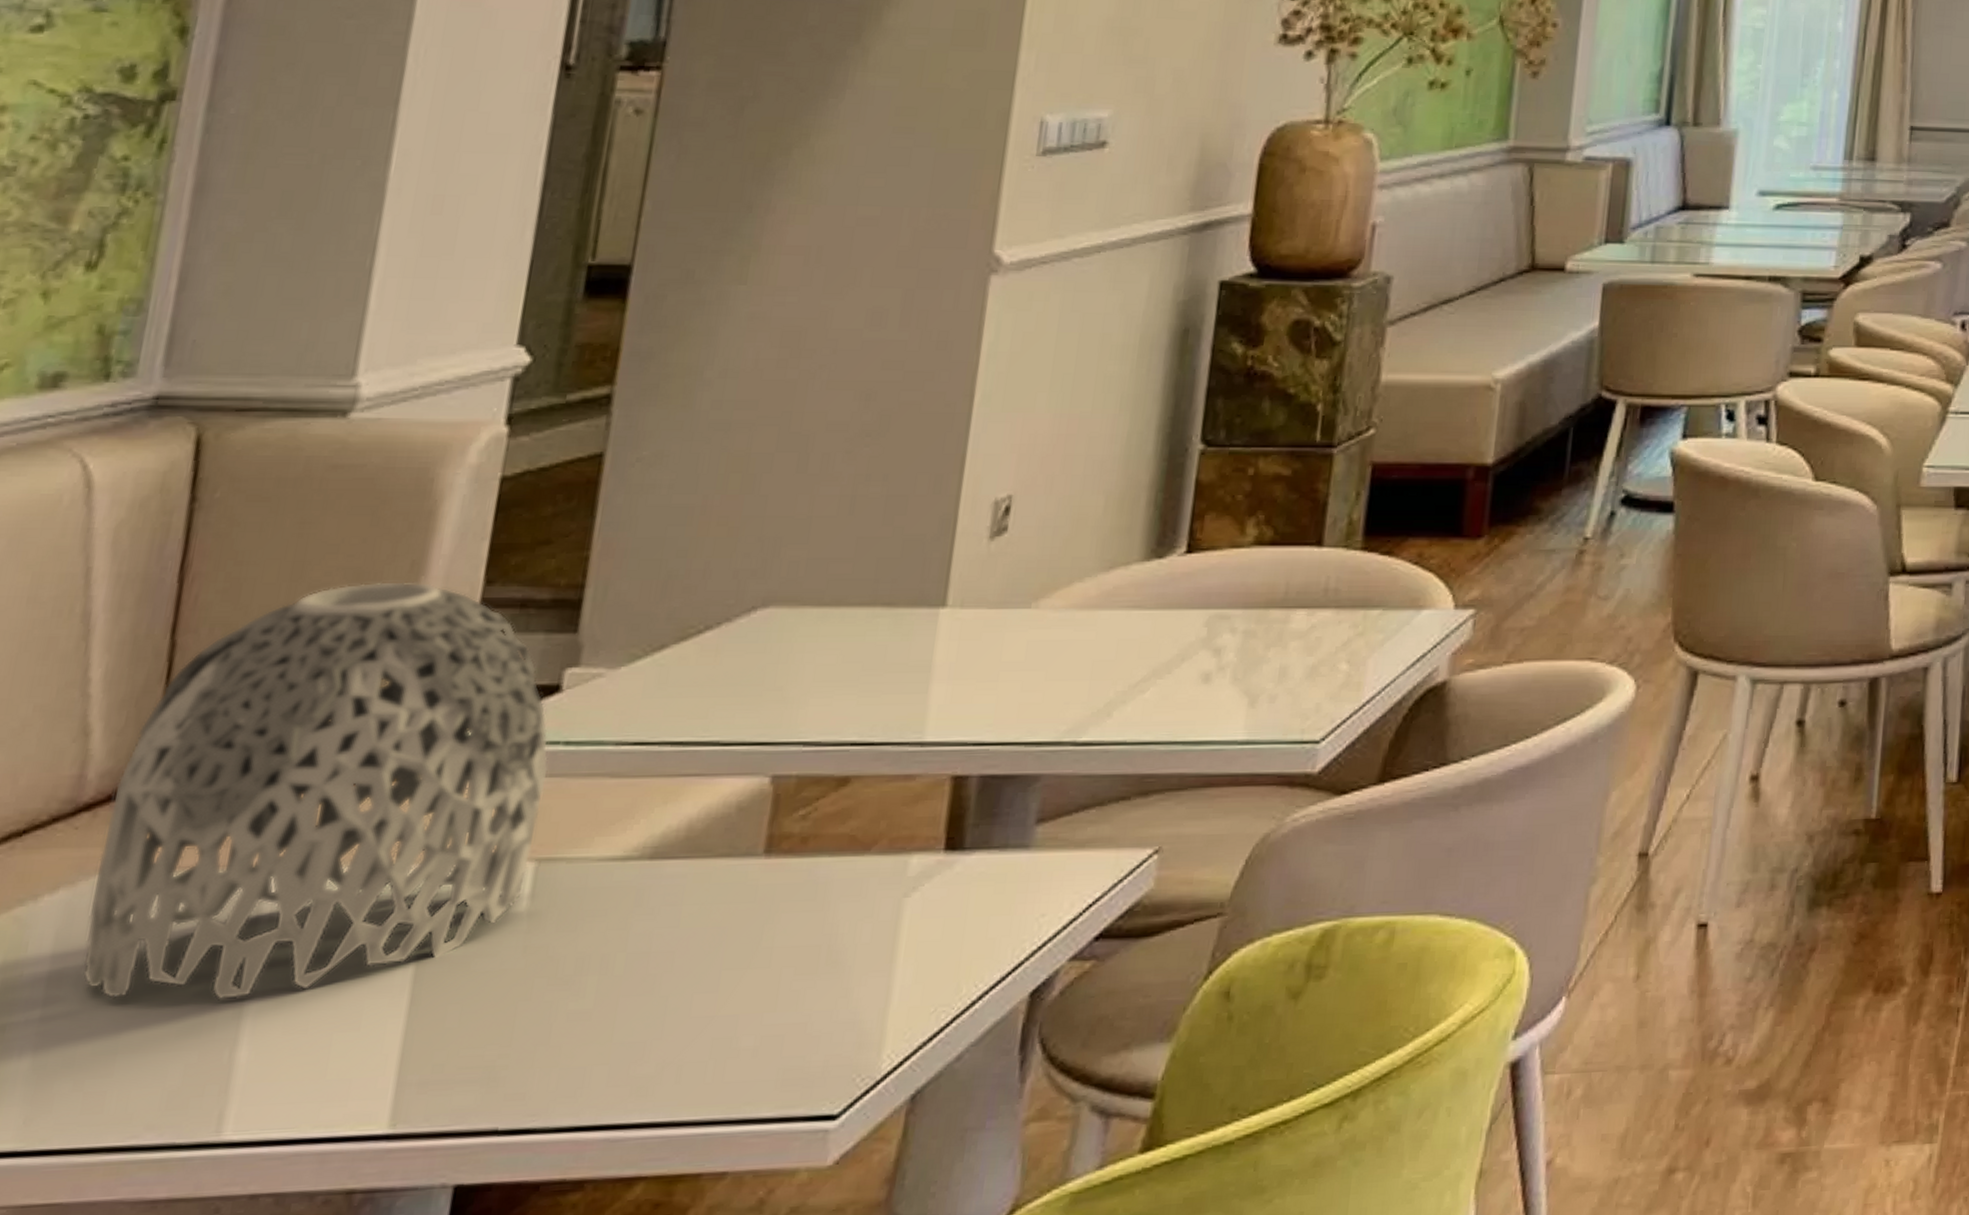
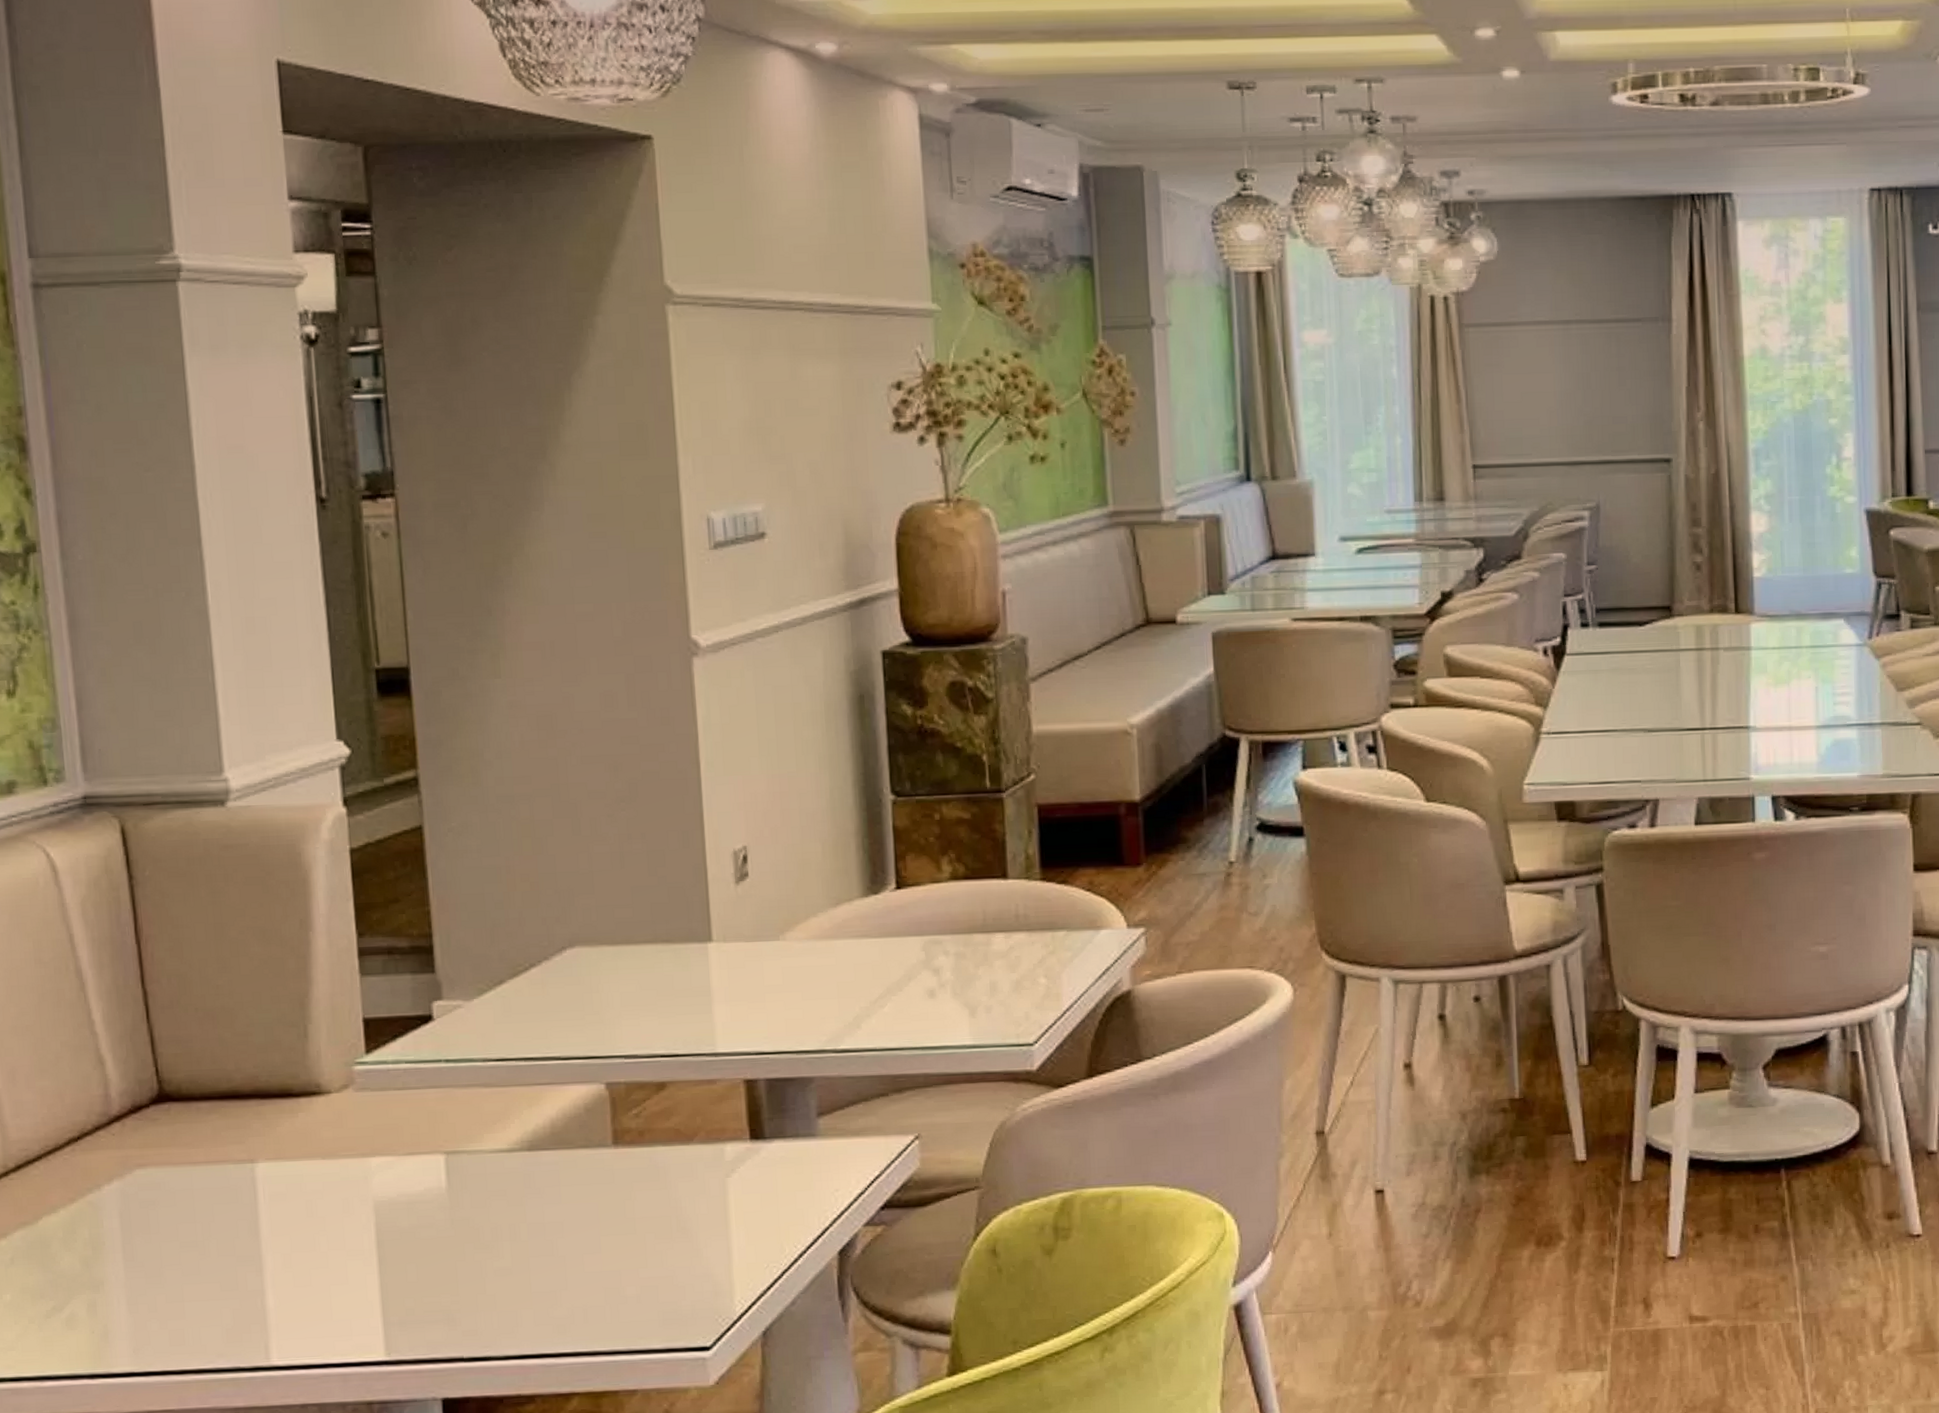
vase: present [82,580,549,1001] -> none [132,936,441,1262]

